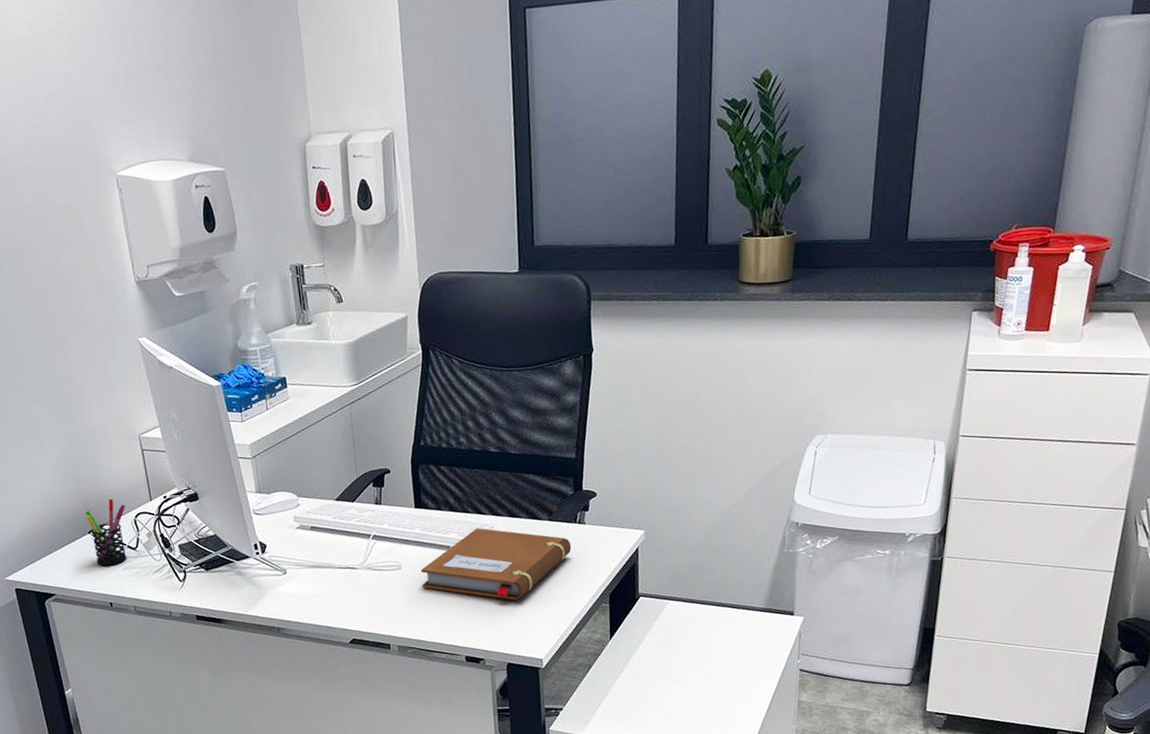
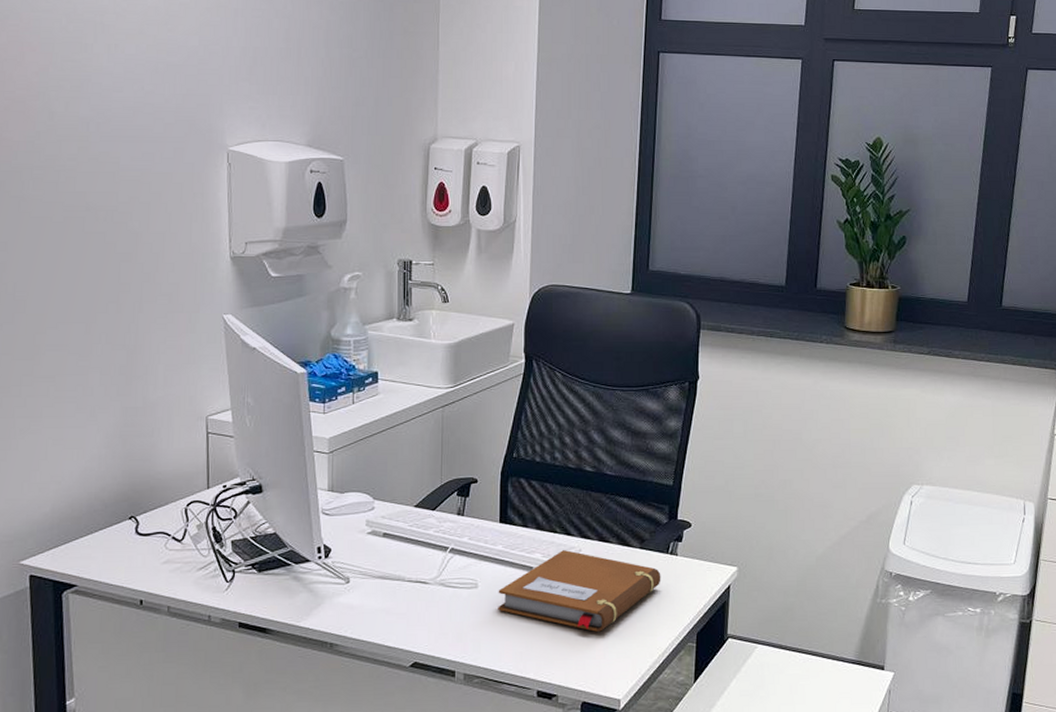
pen holder: present [86,499,127,566] -> none [130,483,177,558]

